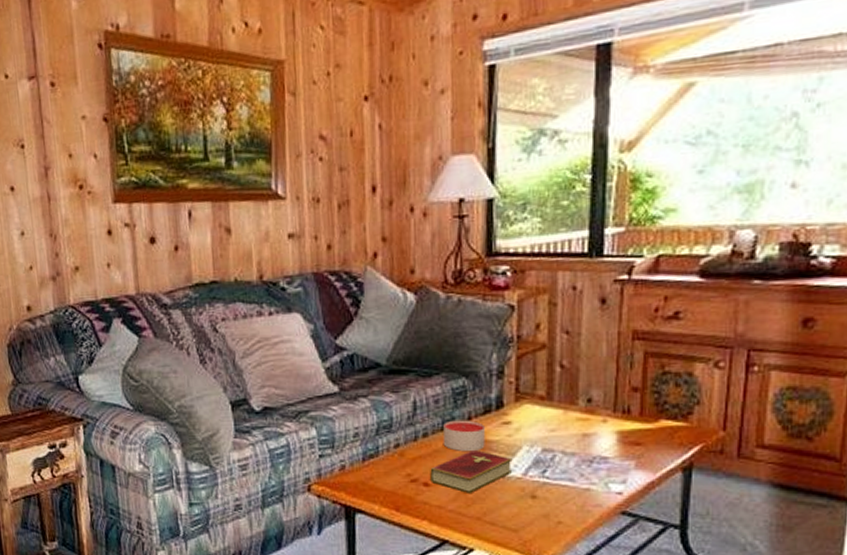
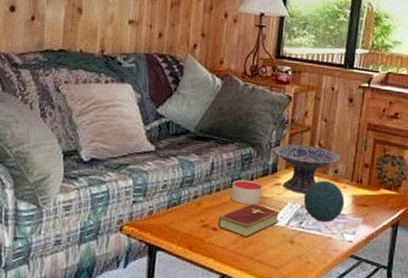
decorative bowl: none [495,368,595,434] -> present [273,144,341,194]
decorative orb: none [544,413,606,469] -> present [303,180,345,222]

